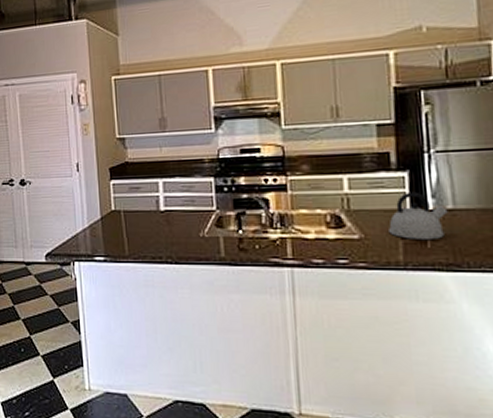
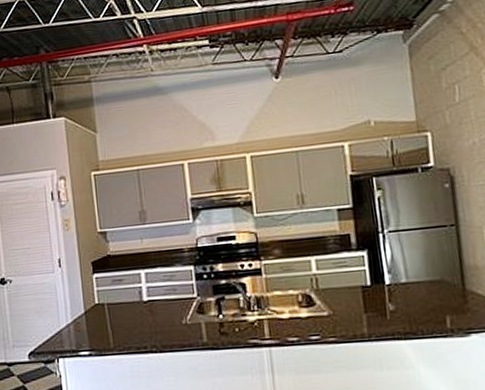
kettle: present [389,191,448,239] -> none [353,268,402,313]

